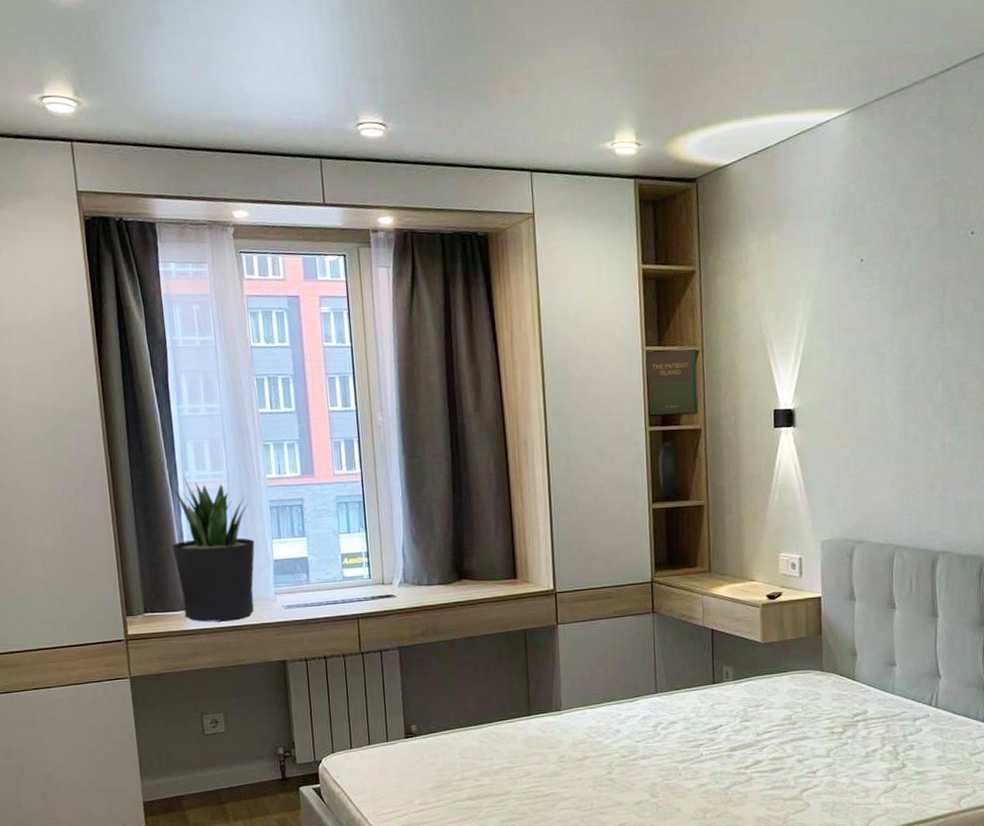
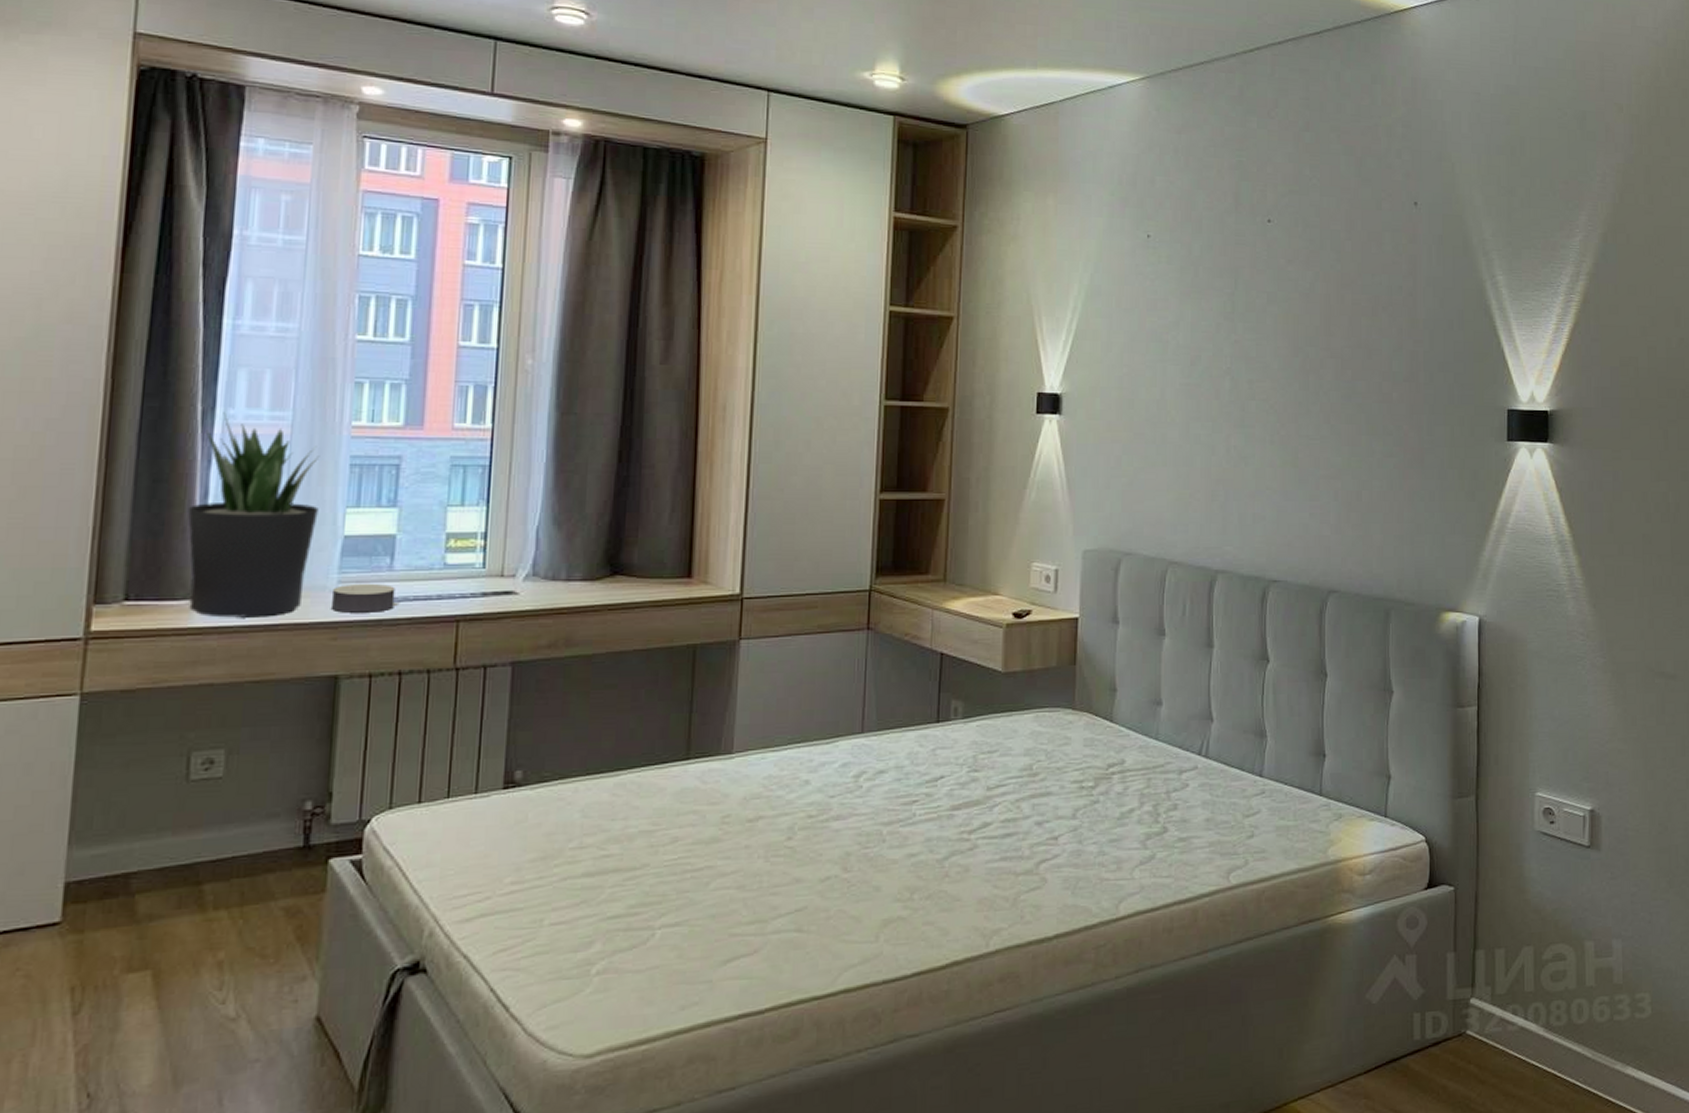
candle: none [273,593,318,616] -> present [330,583,400,613]
books: present [645,347,698,417] -> none [886,311,950,390]
vase: present [658,441,680,498] -> none [891,419,918,487]

